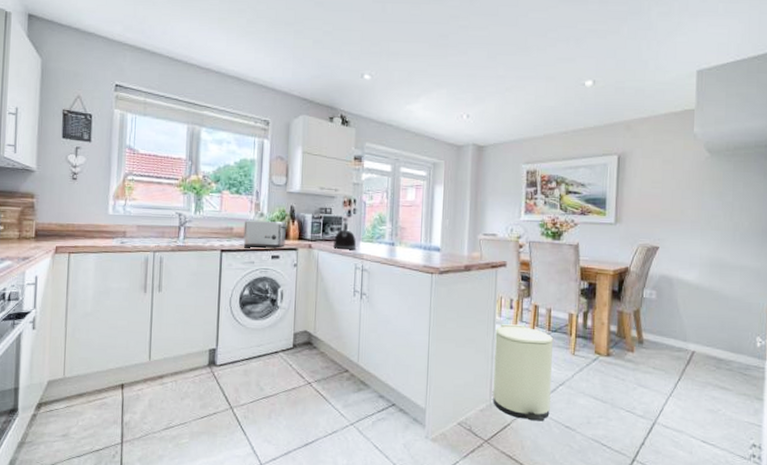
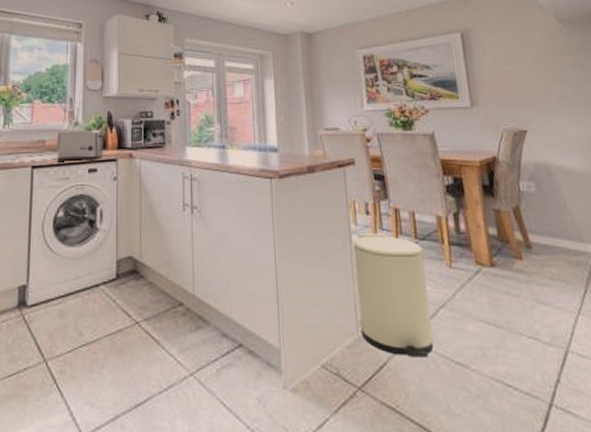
kettle: present [333,221,357,251] -> none [157,124,183,158]

